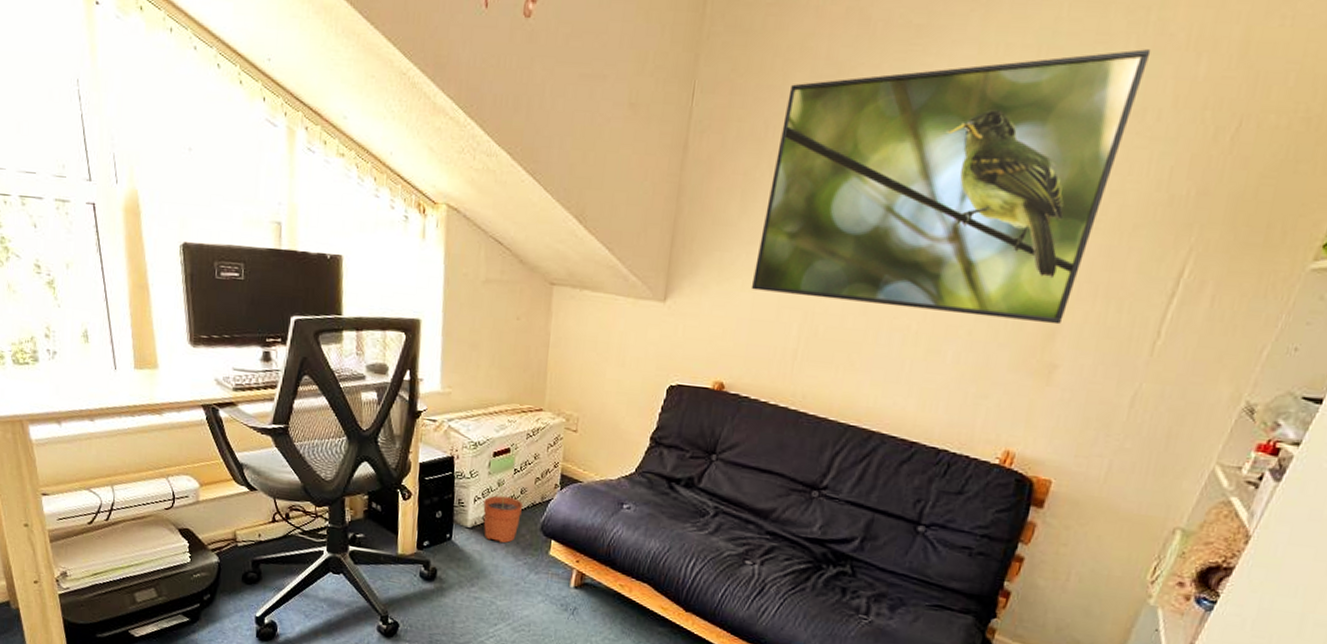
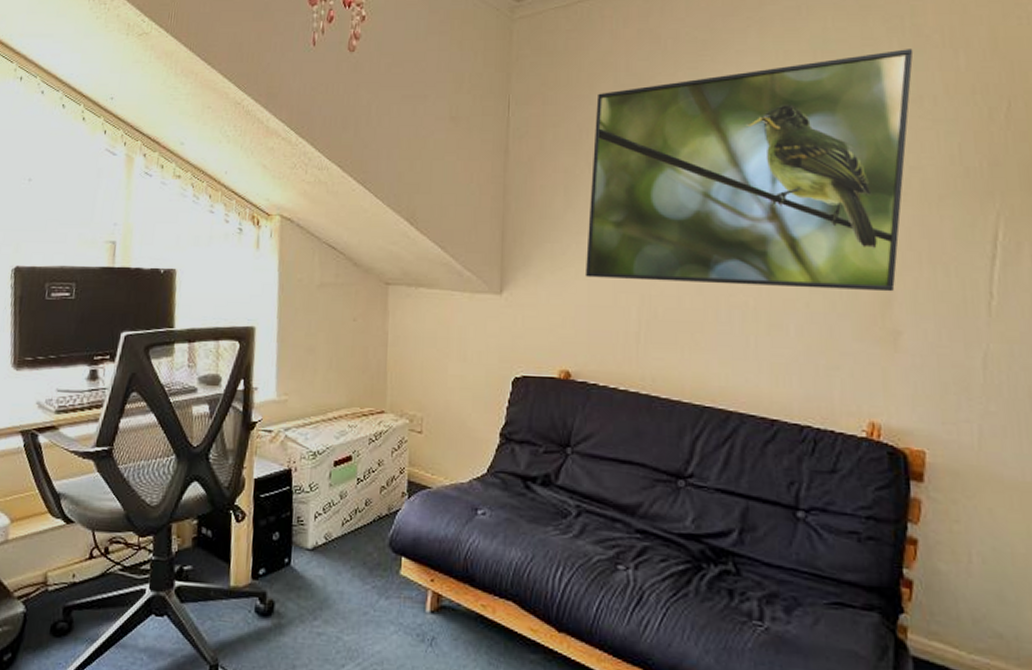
plant pot: present [483,483,524,544] -> none [325,495,369,565]

